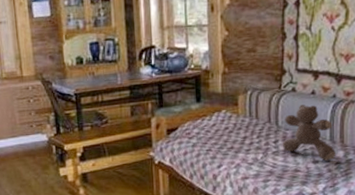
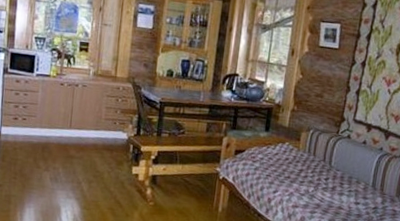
stuffed bear: present [282,105,335,162] -> none [331,151,376,205]

